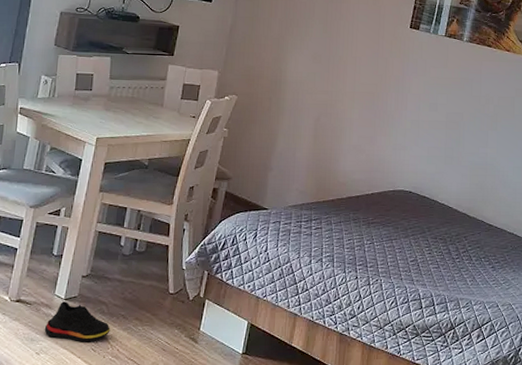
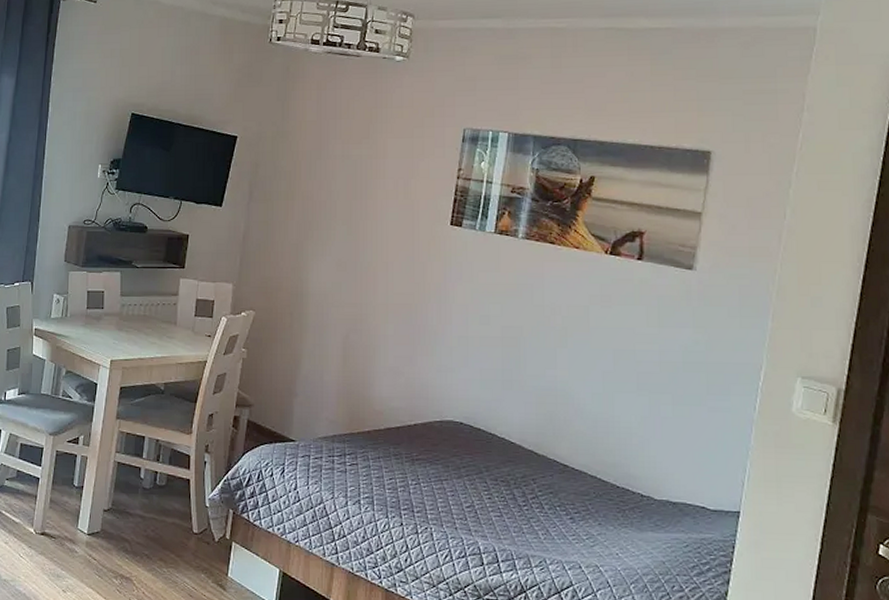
shoe: present [44,301,111,342] -> none [69,536,135,583]

